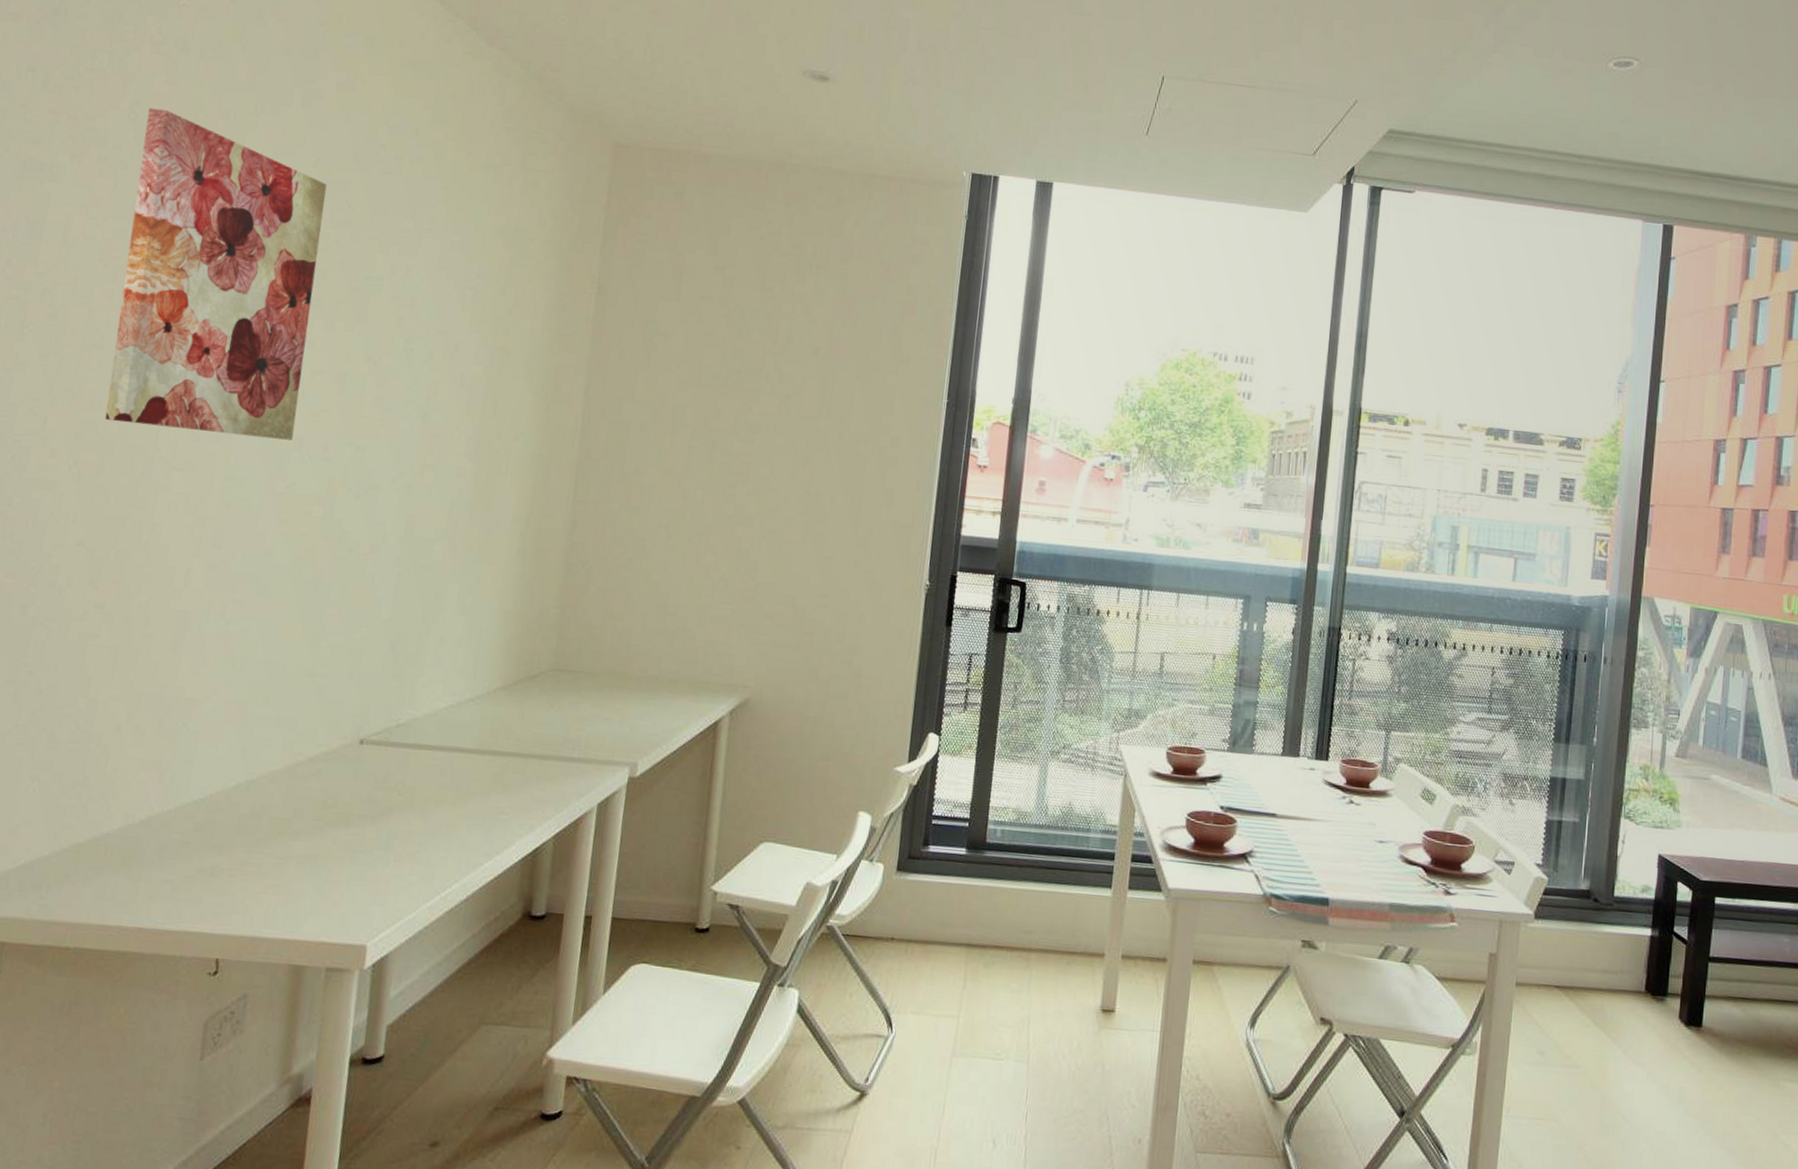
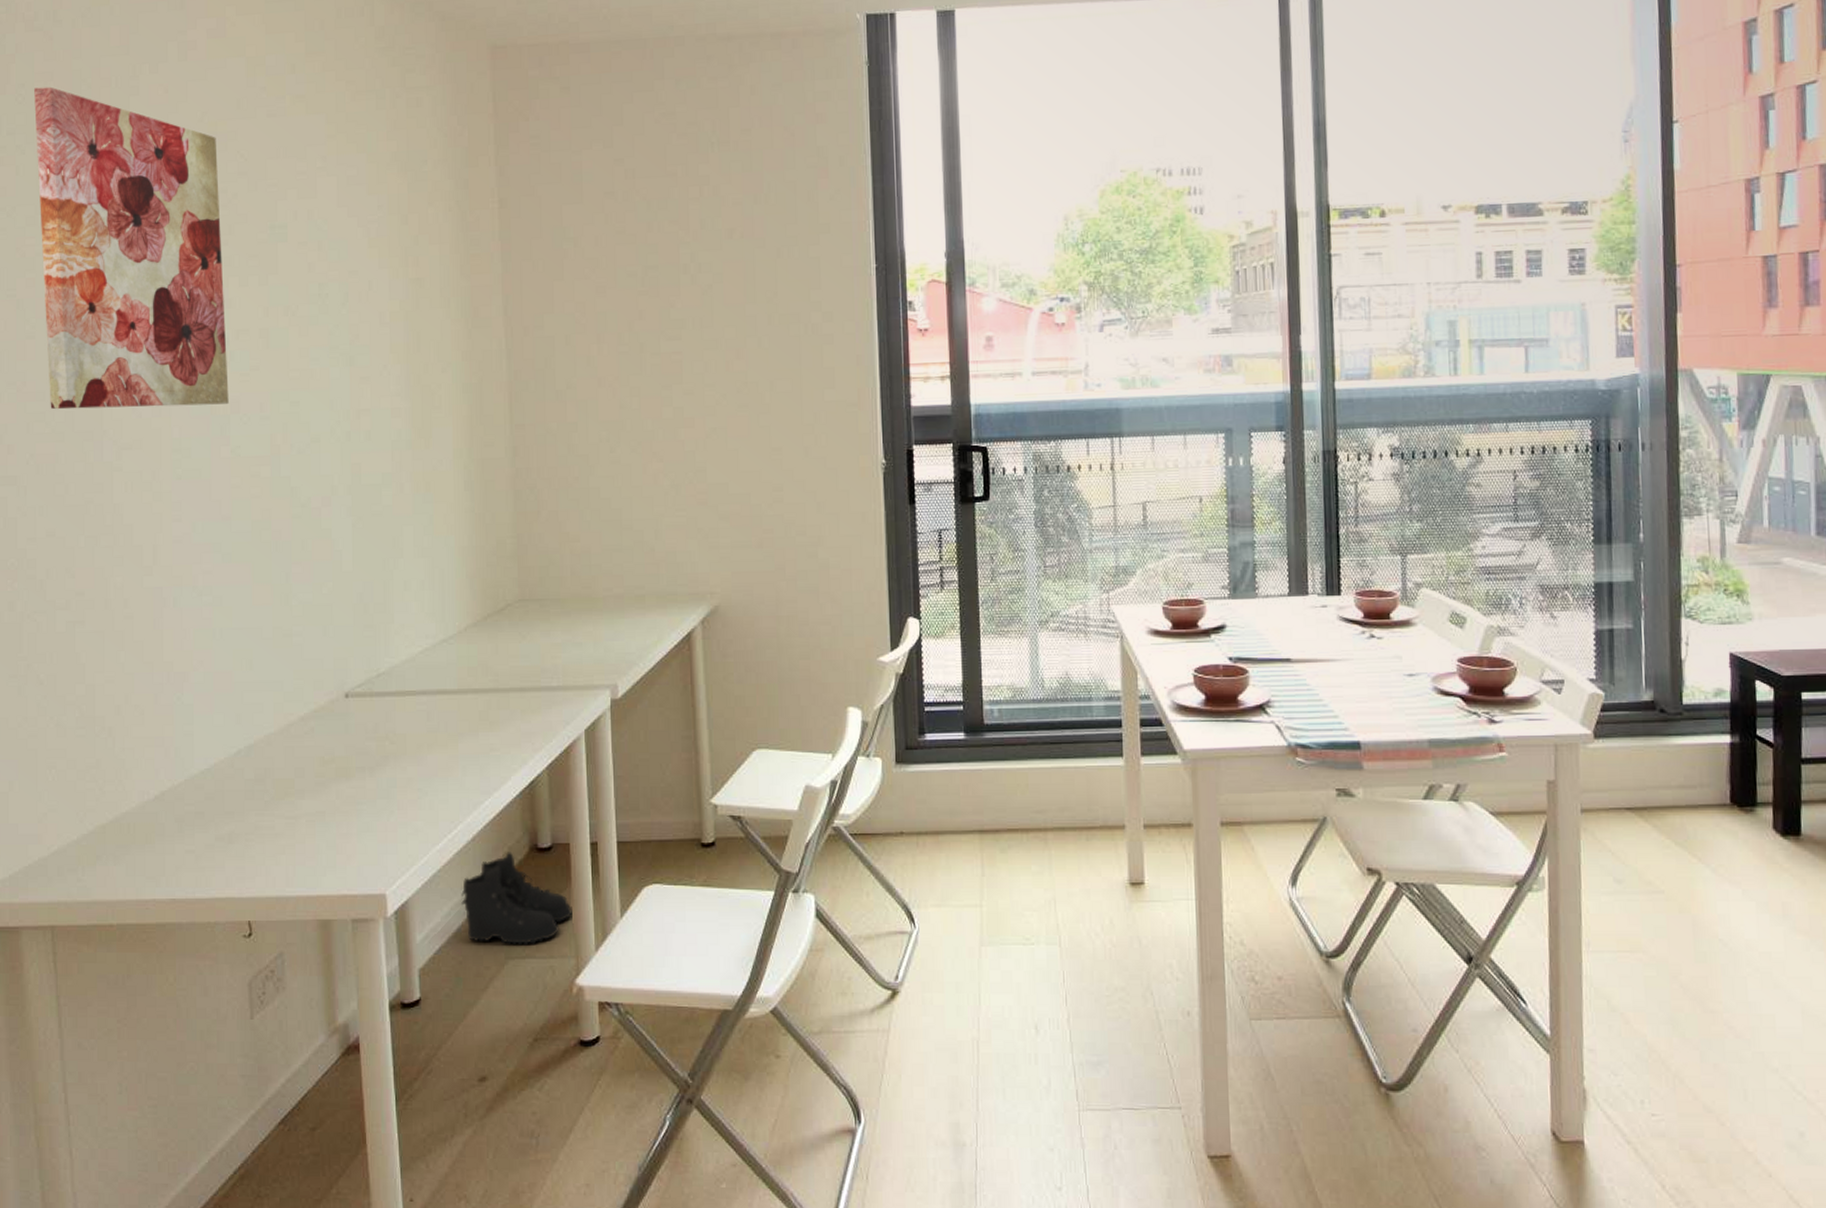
boots: none [443,916,556,1012] -> present [461,852,572,946]

